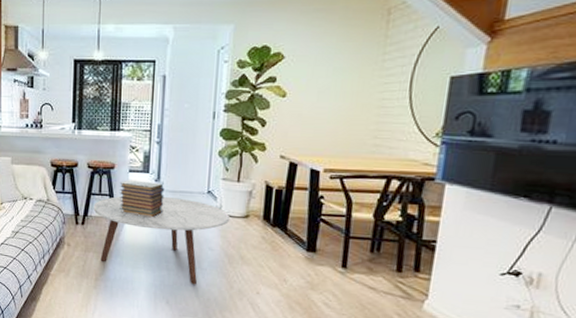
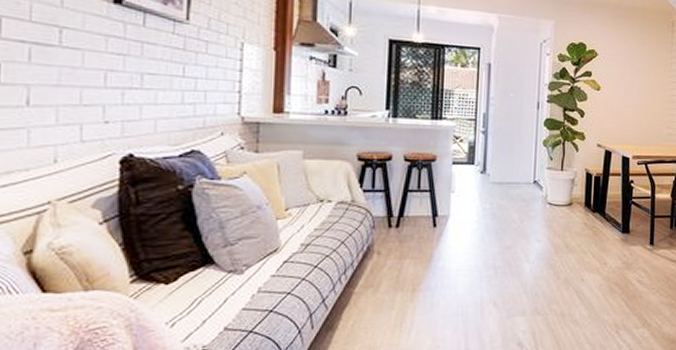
coffee table: present [93,196,230,285] -> none [410,190,556,281]
book stack: present [119,180,165,218] -> none [441,173,491,213]

